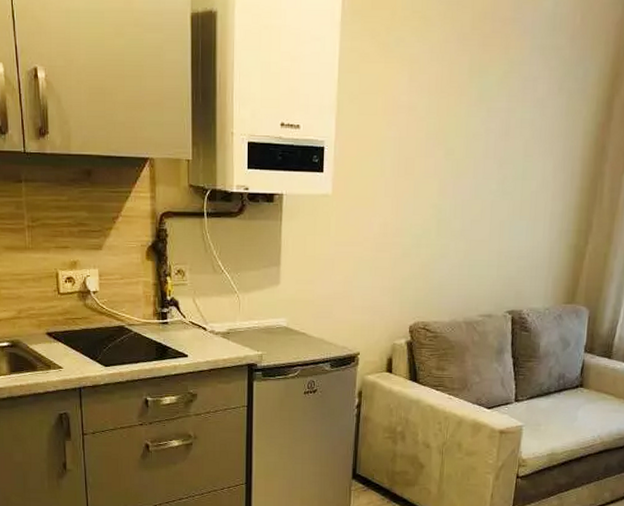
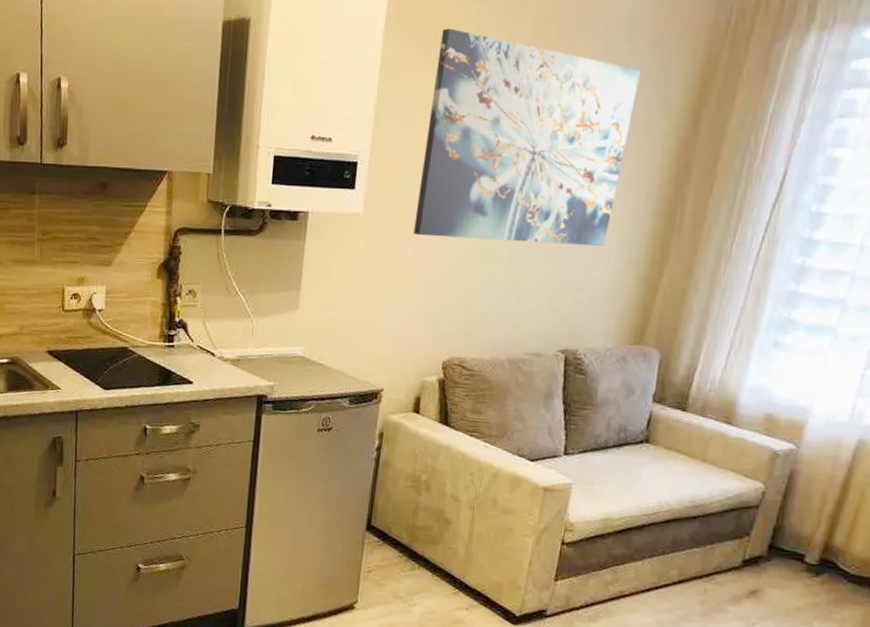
wall art: none [378,22,563,219] -> present [414,28,641,246]

